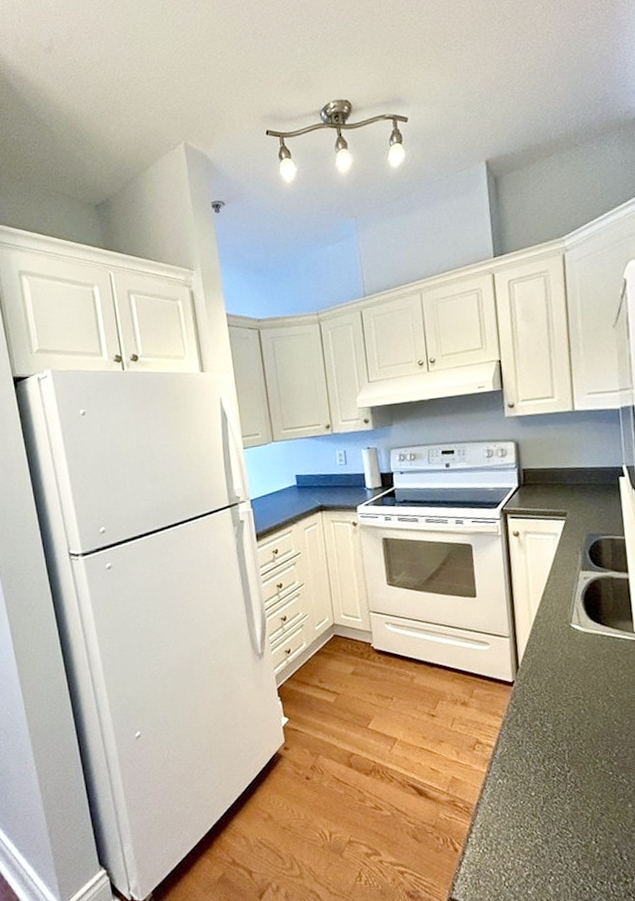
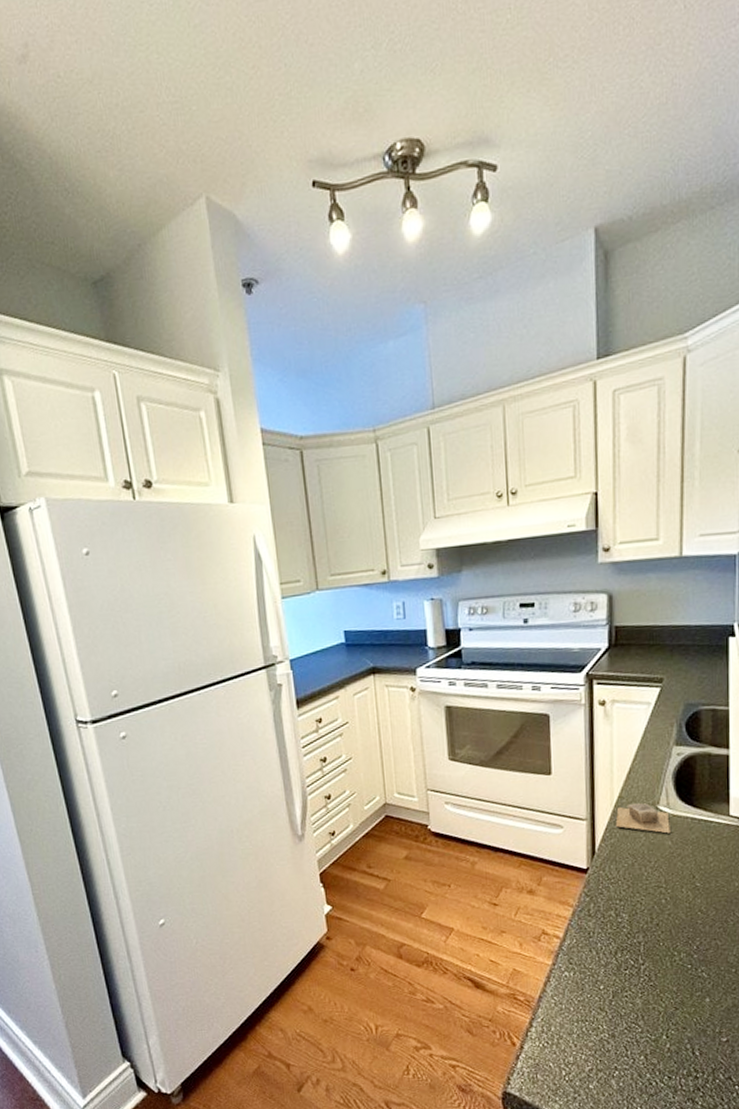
soap bar: none [535,622,584,649] -> present [615,803,670,834]

